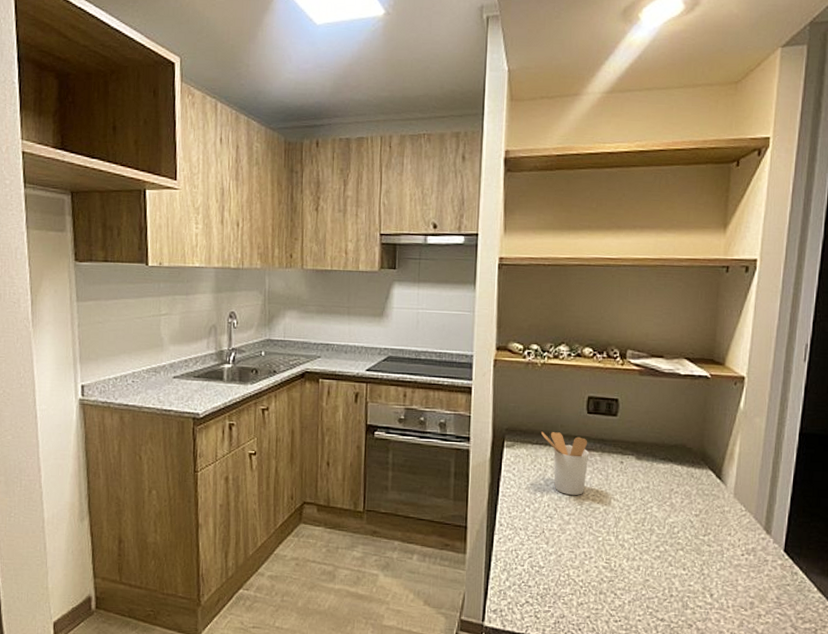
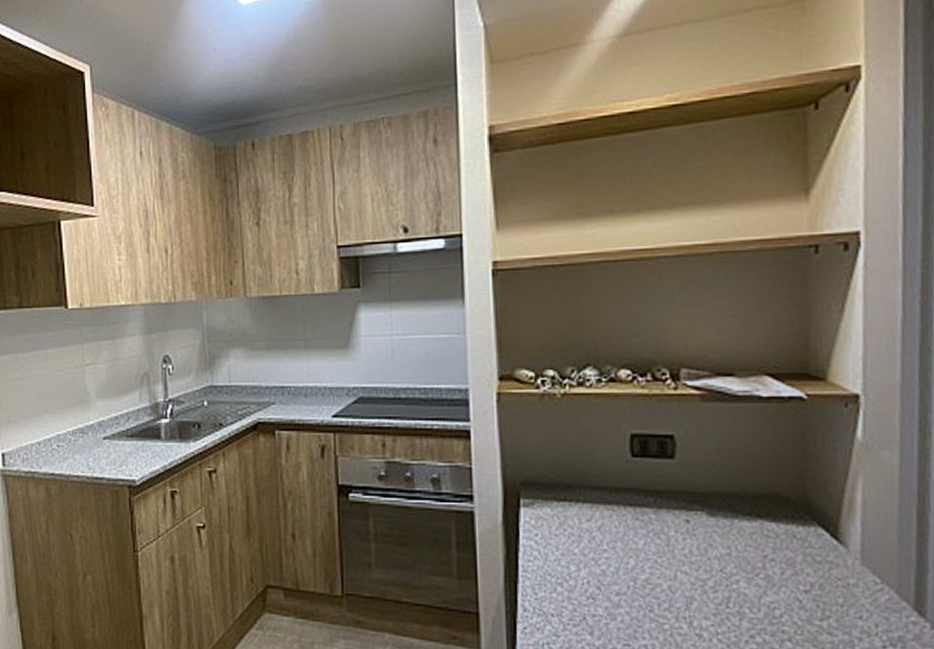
utensil holder: present [541,431,590,496] -> none [570,484,640,569]

